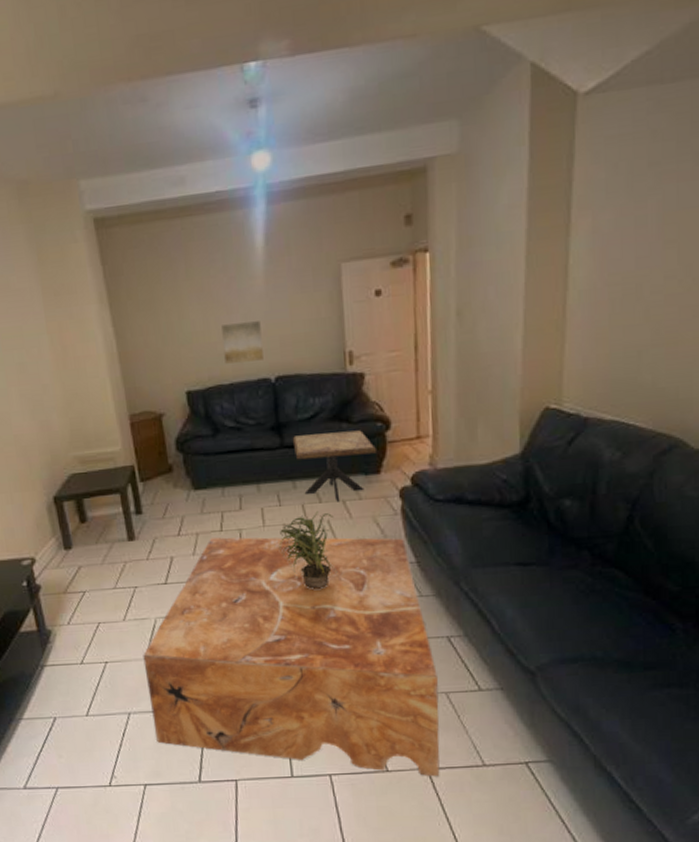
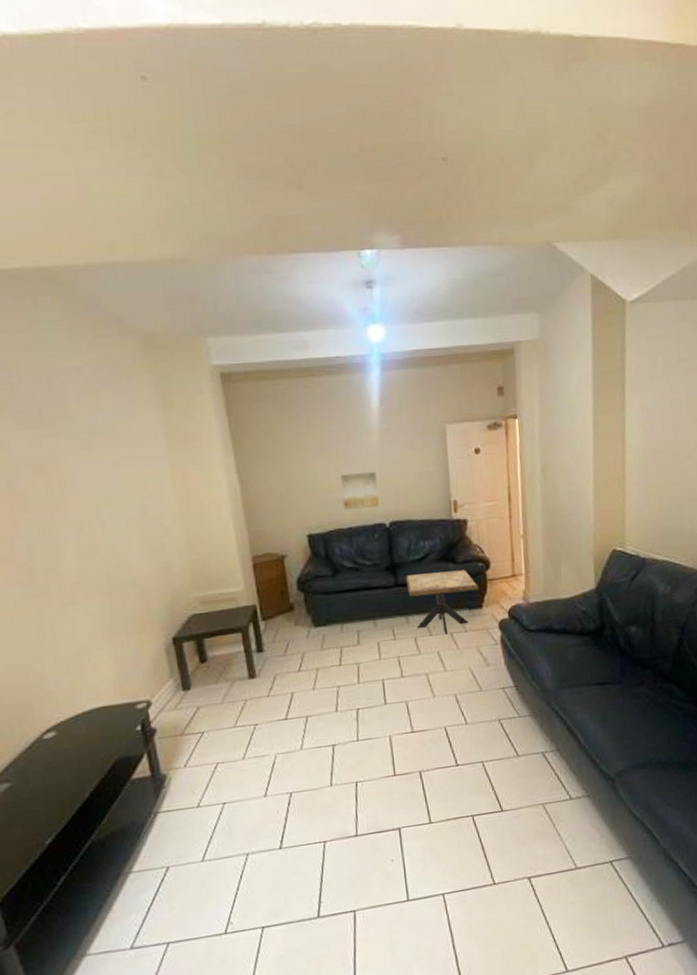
coffee table: present [143,537,440,777] -> none [262,665,540,885]
potted plant: present [278,511,338,589] -> none [393,643,448,717]

